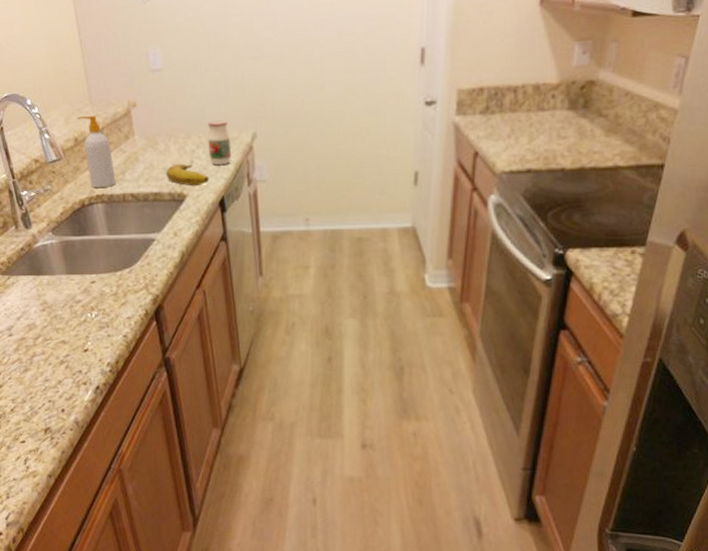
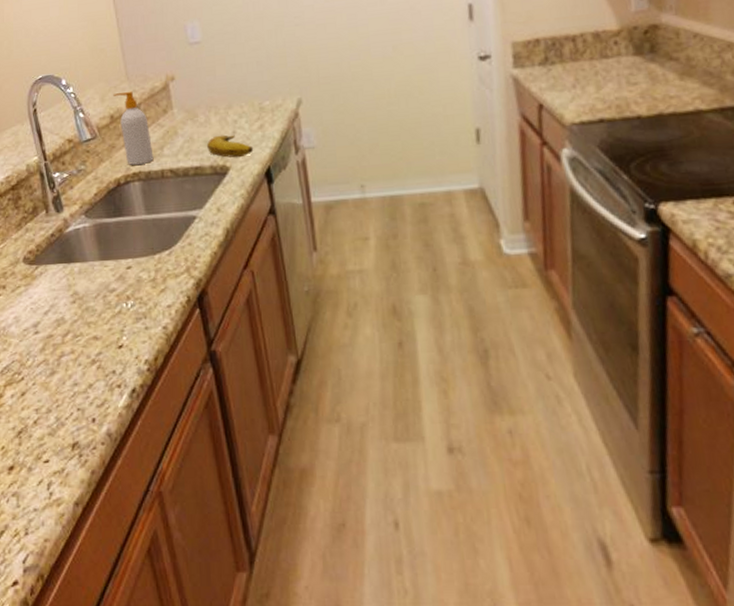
jar: present [207,120,232,165] -> none [249,88,276,134]

